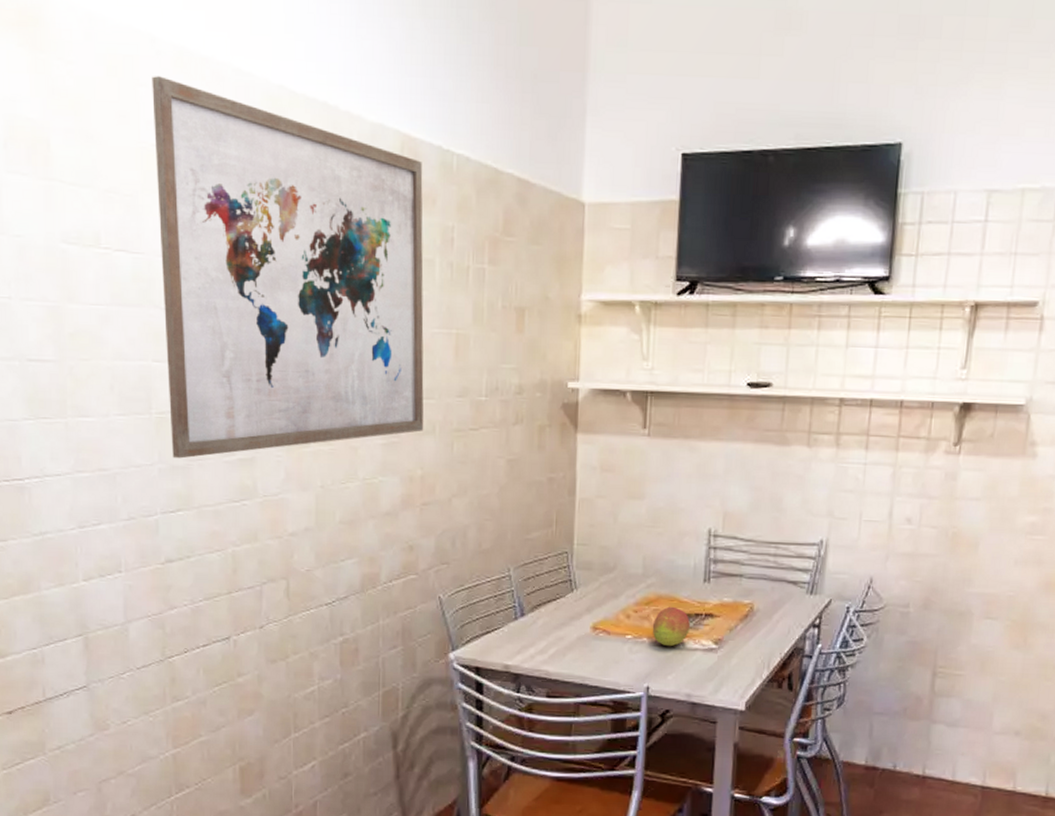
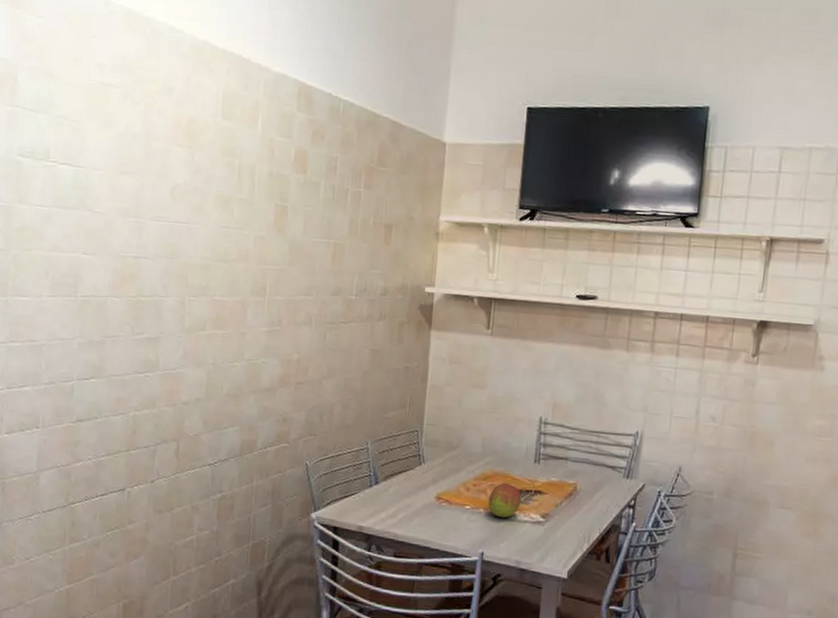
wall art: present [152,76,424,459] -> none [91,30,315,335]

